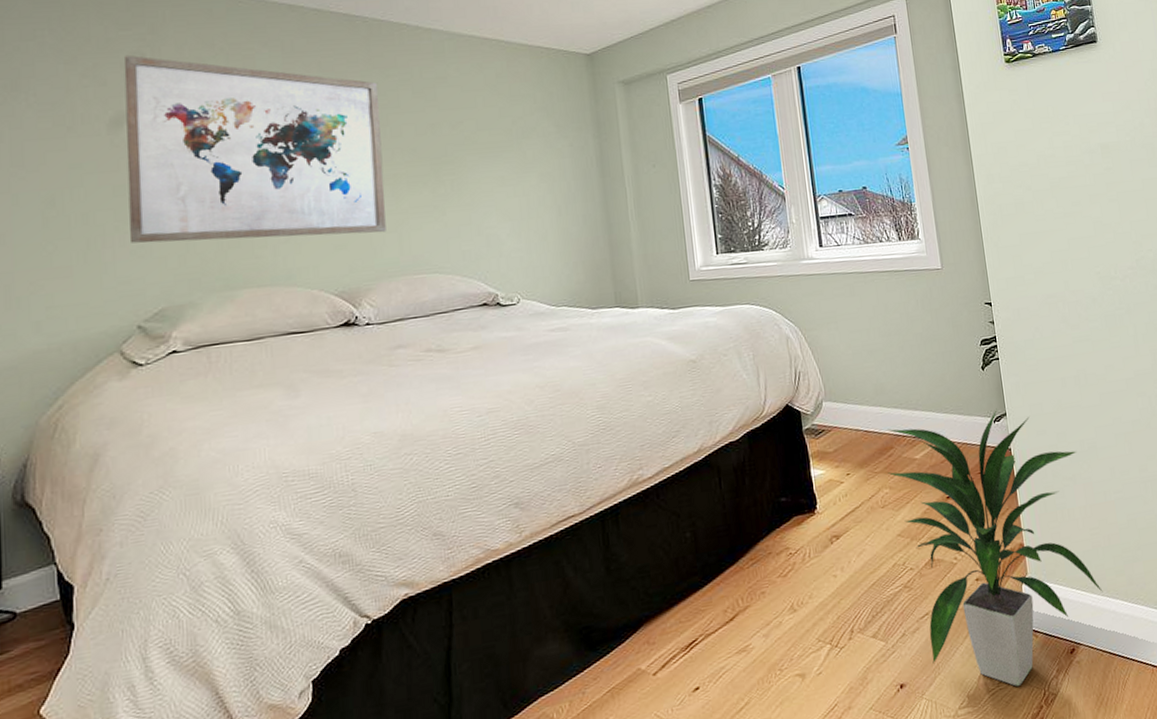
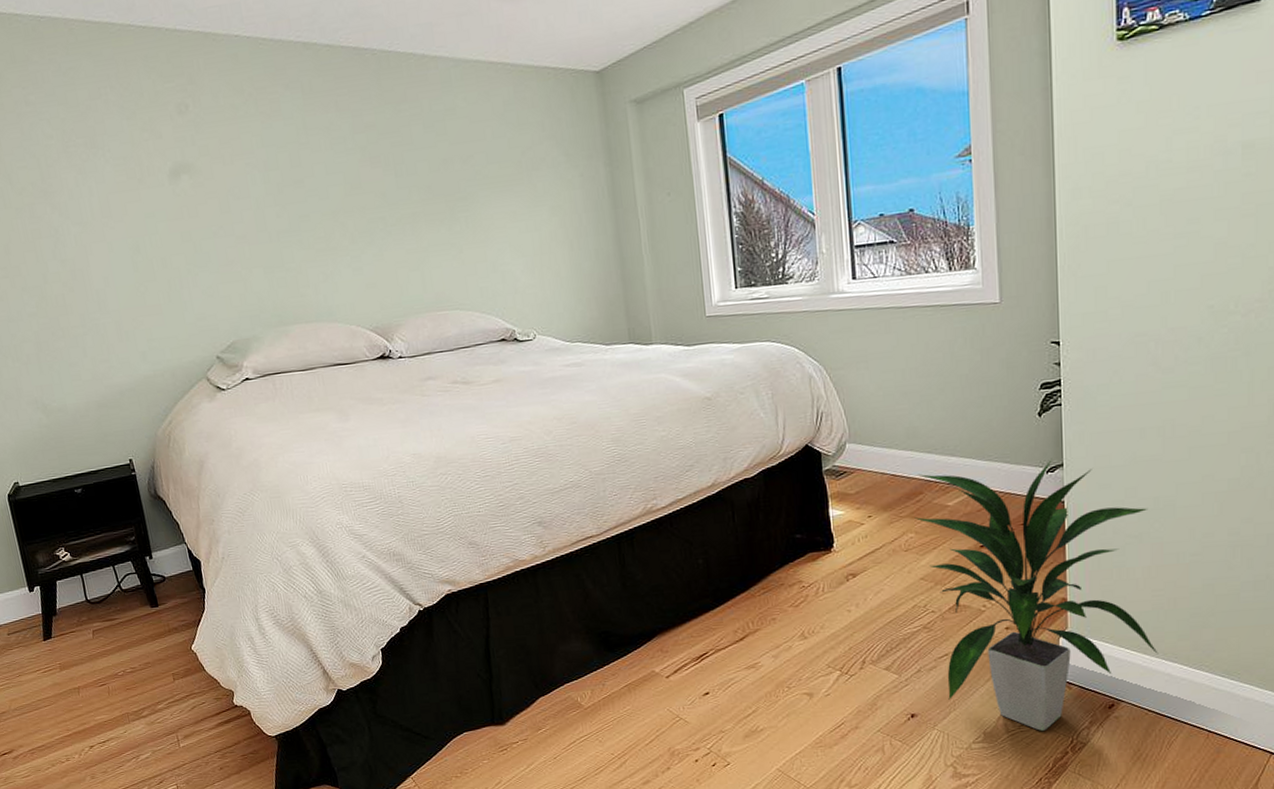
wall art: present [123,54,386,243] -> none [172,106,410,284]

